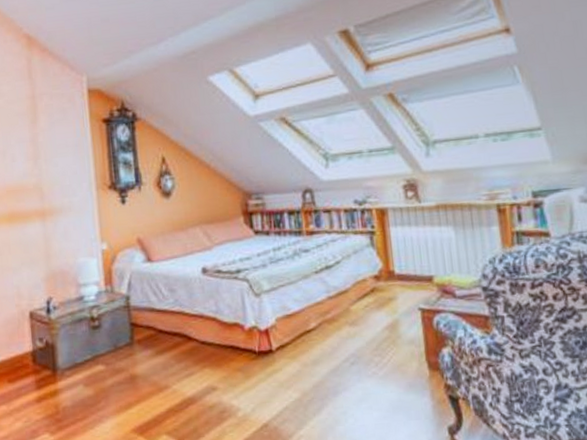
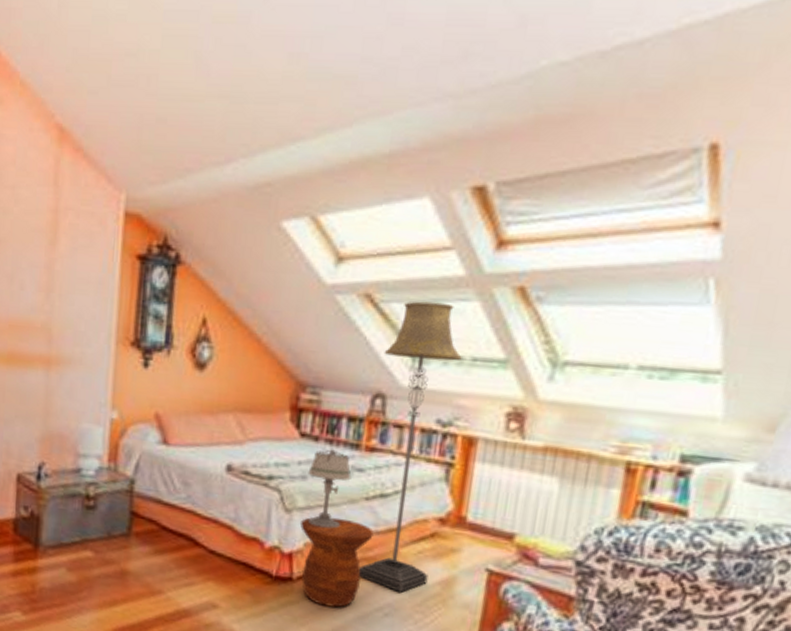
table lamp: none [266,239,301,303] -> present [308,449,351,529]
side table: none [269,292,328,368] -> present [300,517,374,608]
floor lamp: none [303,114,378,342] -> present [358,301,462,592]

